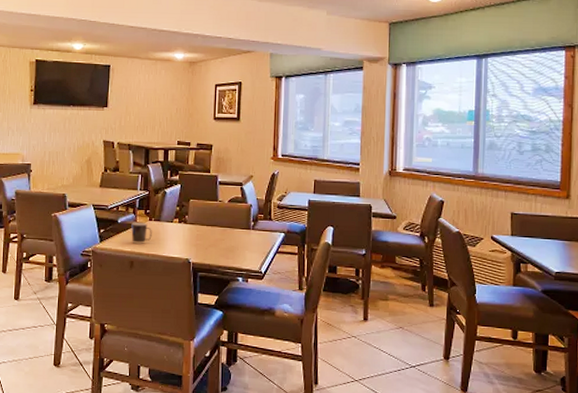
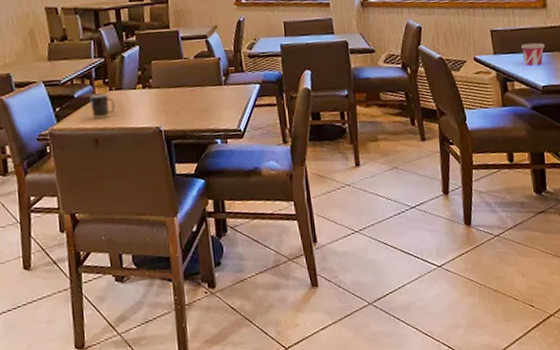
cup: none [539,230,563,253] -> present [520,42,545,67]

